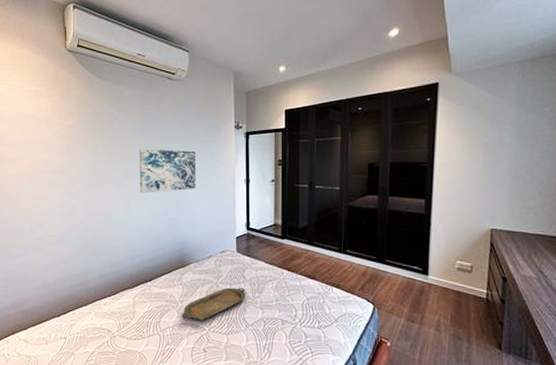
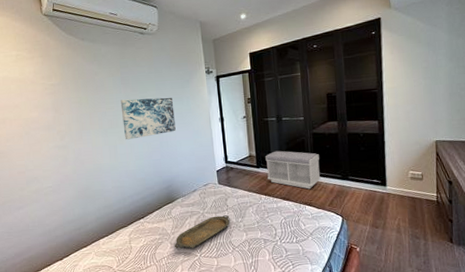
bench: none [292,222,353,269] -> present [265,150,321,189]

